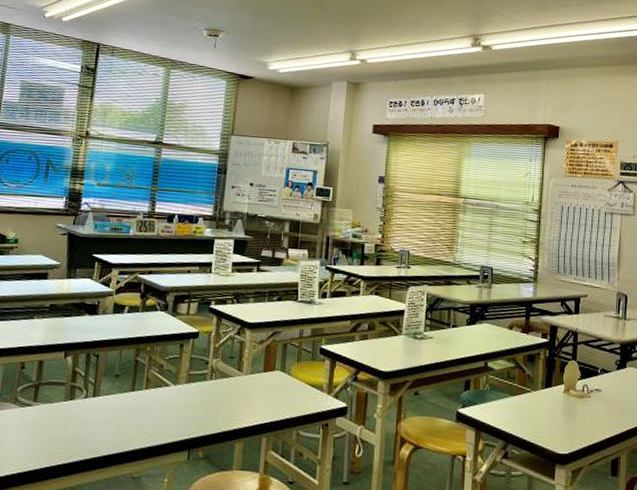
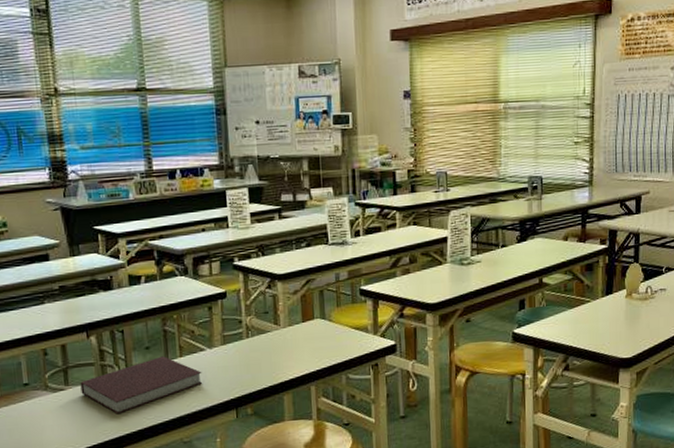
notebook: none [47,386,163,439] -> present [80,356,203,414]

